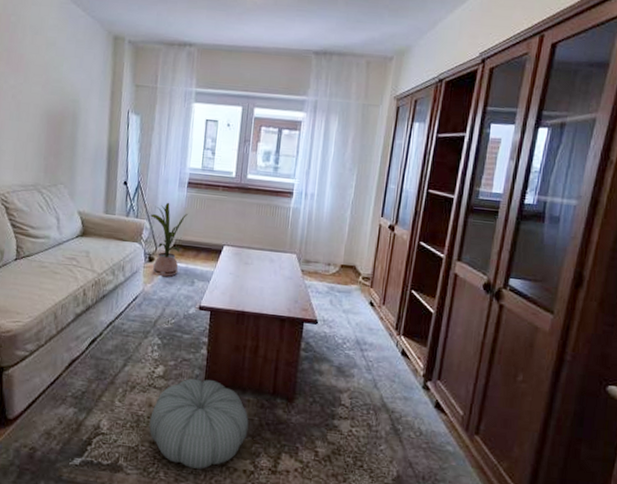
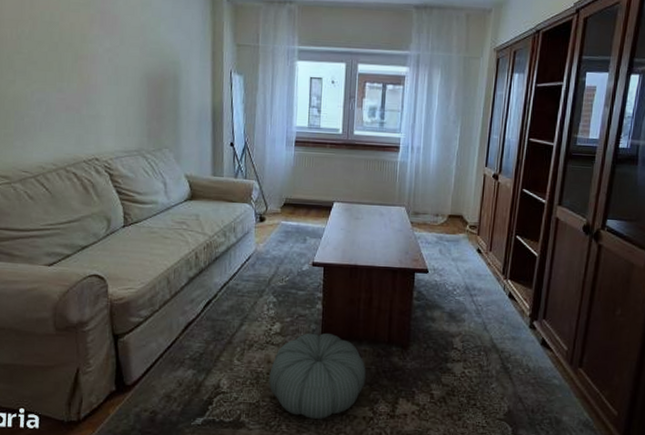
house plant: present [150,202,188,277] -> none [259,161,297,236]

